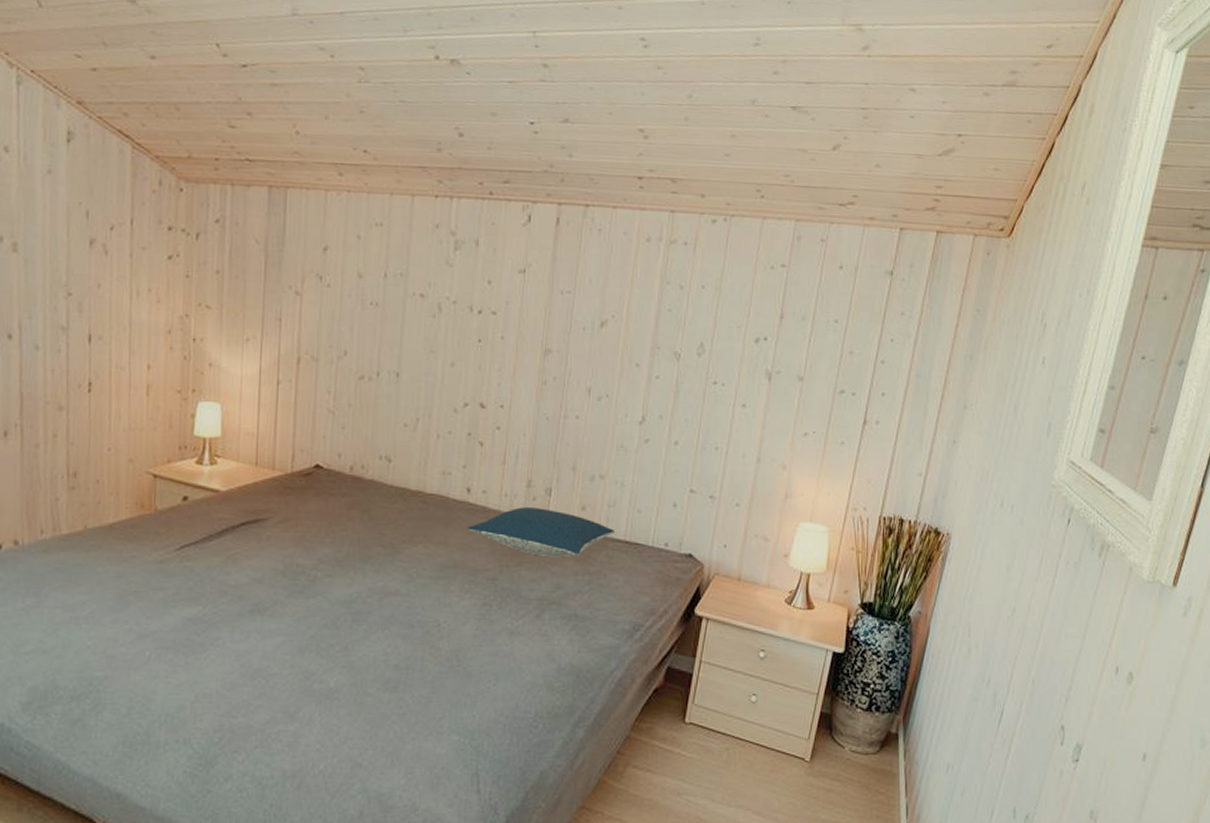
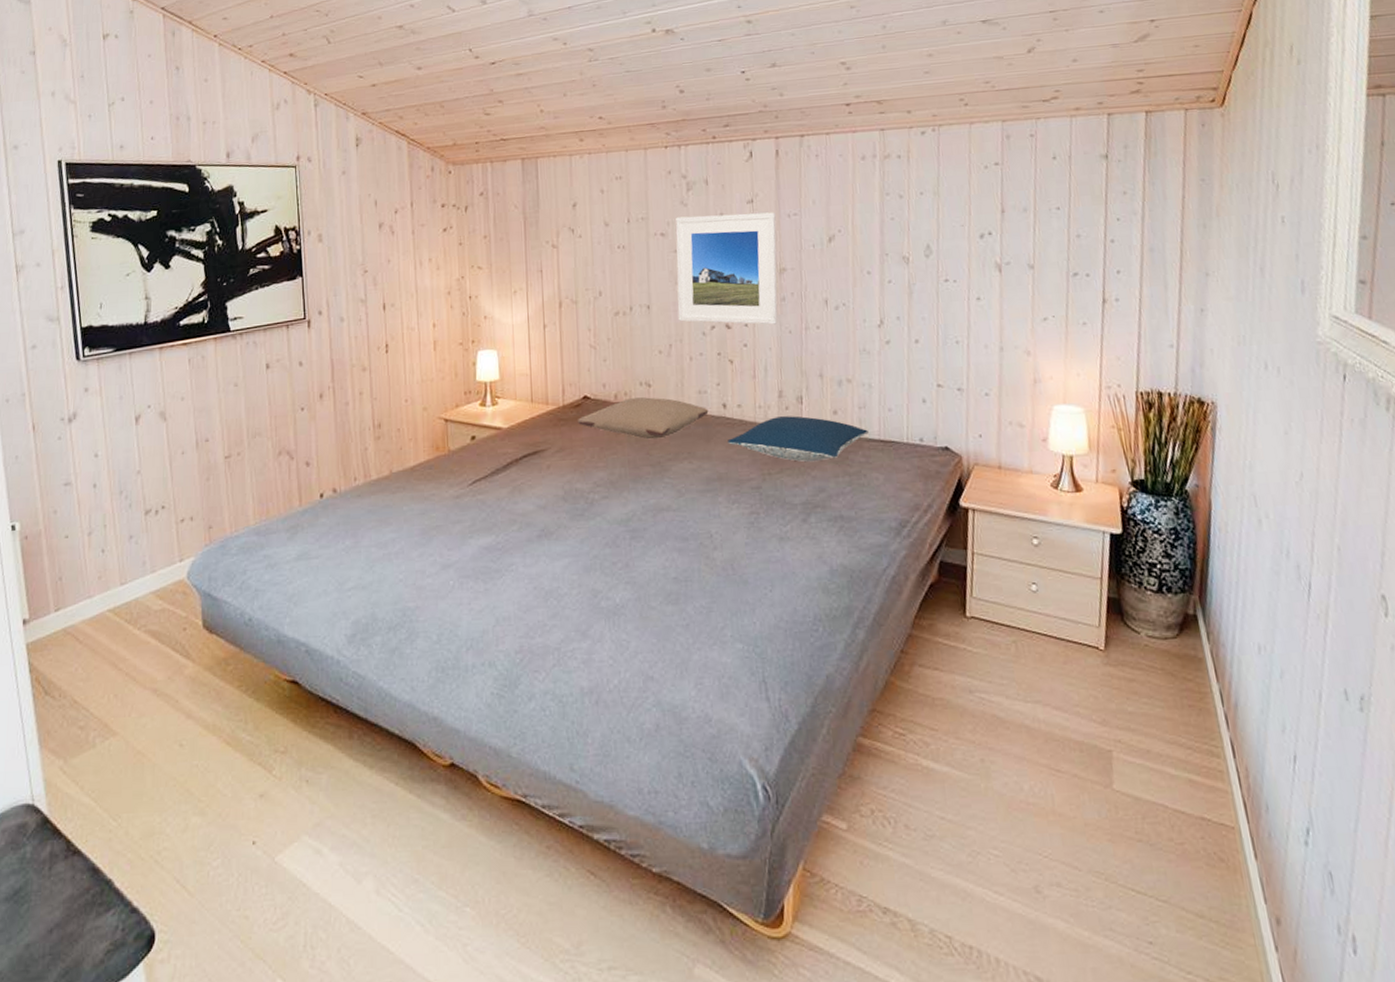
pillow: none [306,472,451,519] -> present [578,397,709,440]
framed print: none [429,278,548,409] -> present [675,212,778,325]

